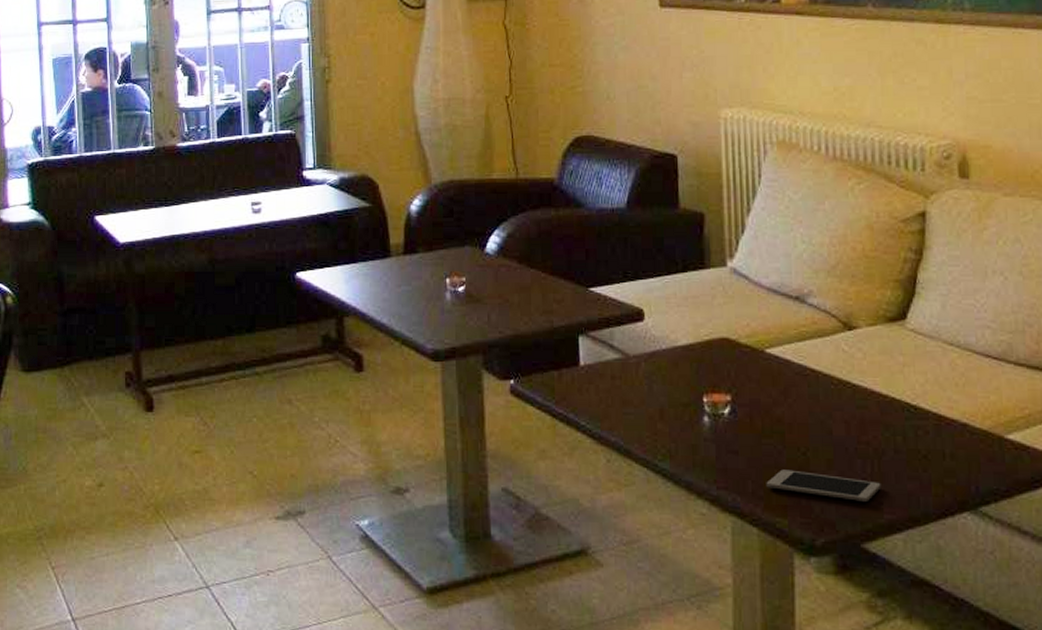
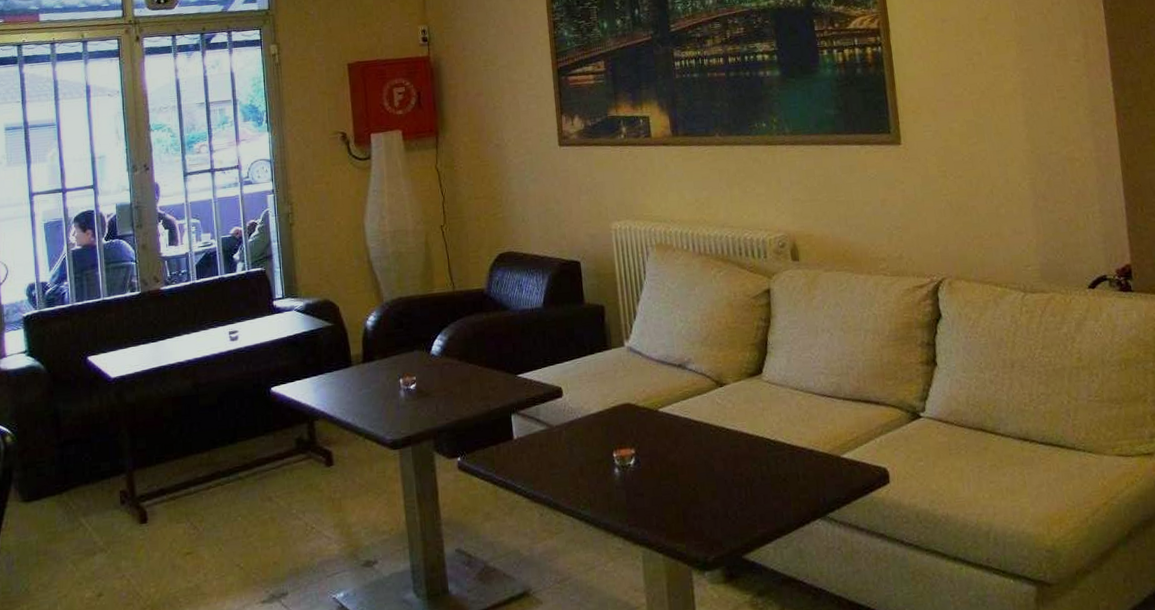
cell phone: present [766,469,881,503] -> none [666,503,754,522]

